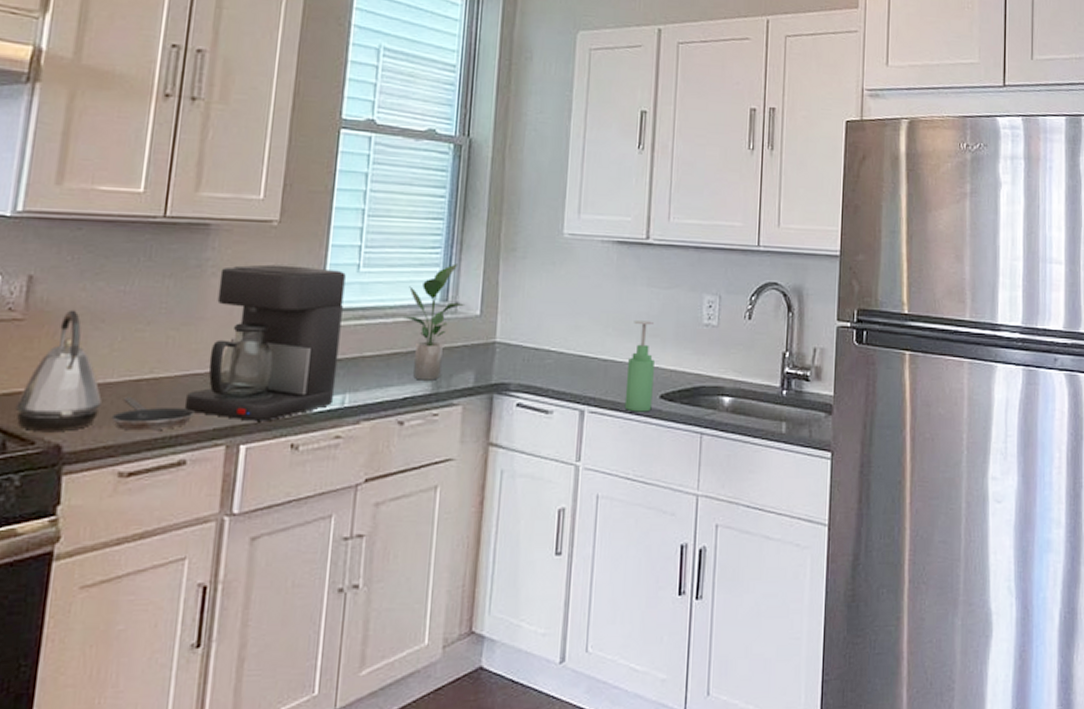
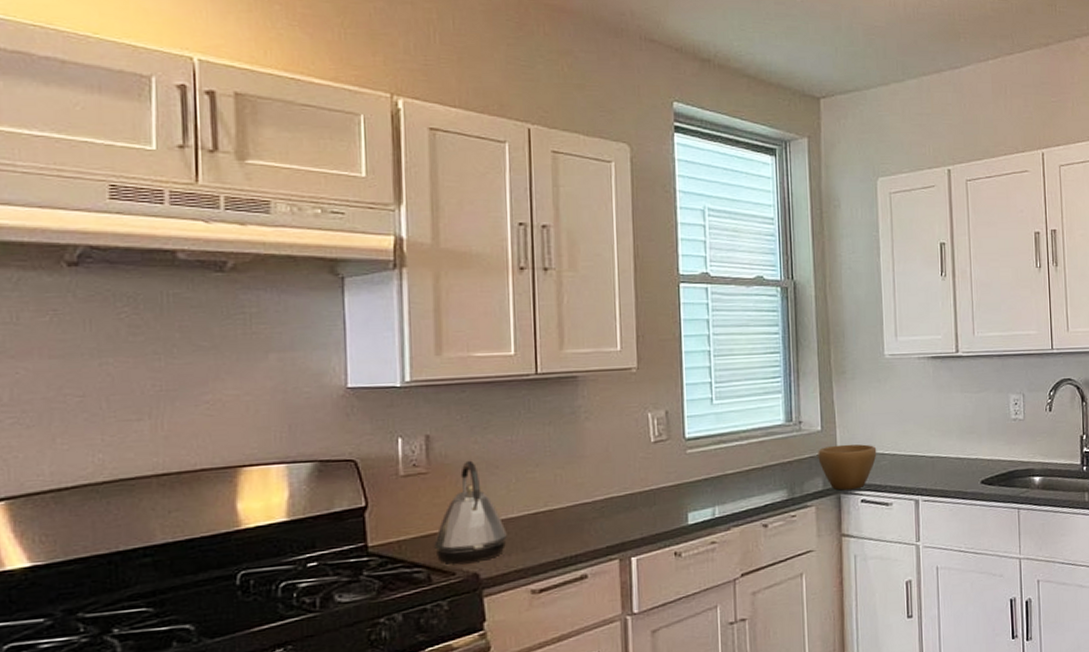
frying pan: present [111,397,195,431] -> none [517,528,588,556]
coffee maker: present [185,264,346,421] -> none [579,404,706,538]
potted plant: present [403,263,466,381] -> none [756,389,808,490]
bowl: none [472,334,542,390] -> present [818,444,877,491]
soap dispenser: present [624,320,654,412] -> none [951,421,975,497]

